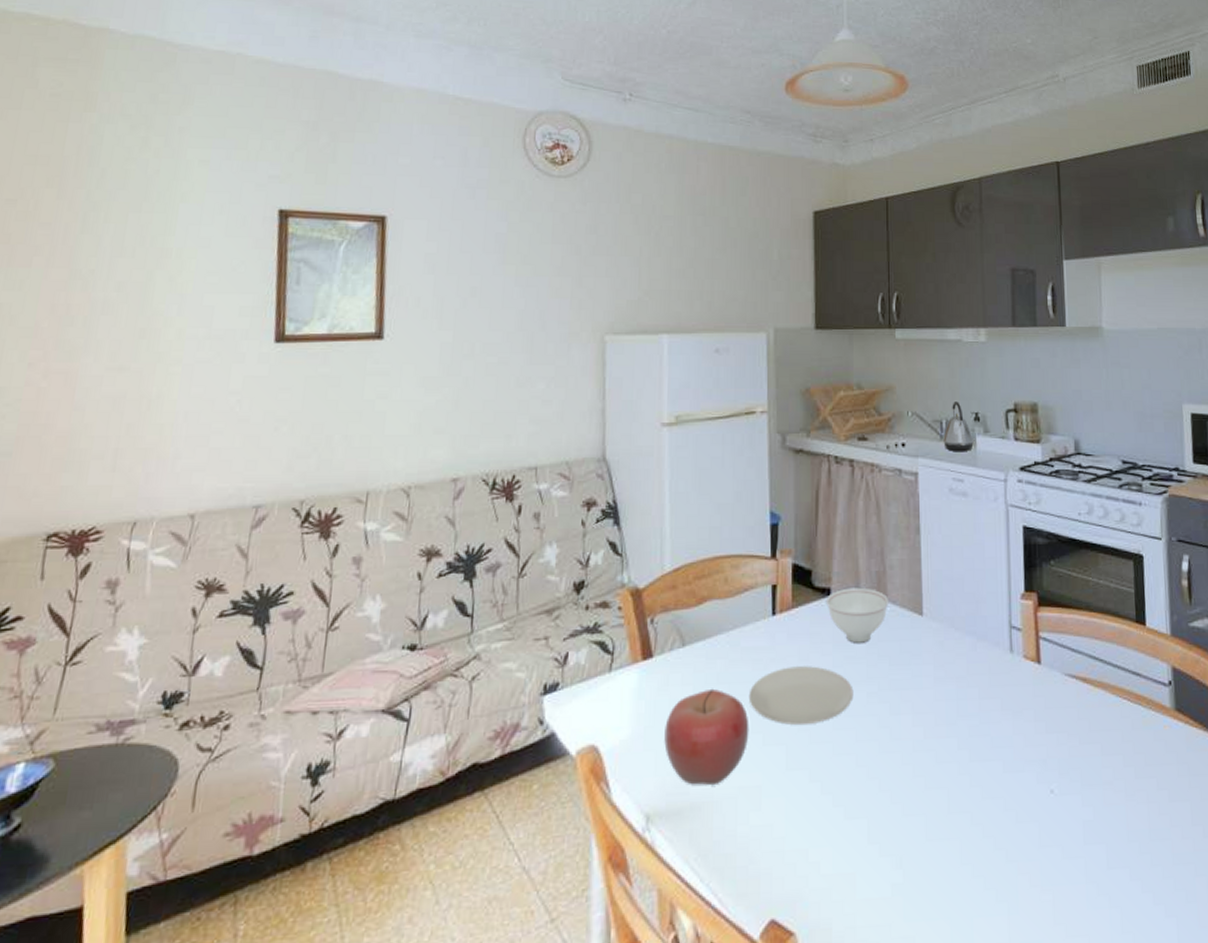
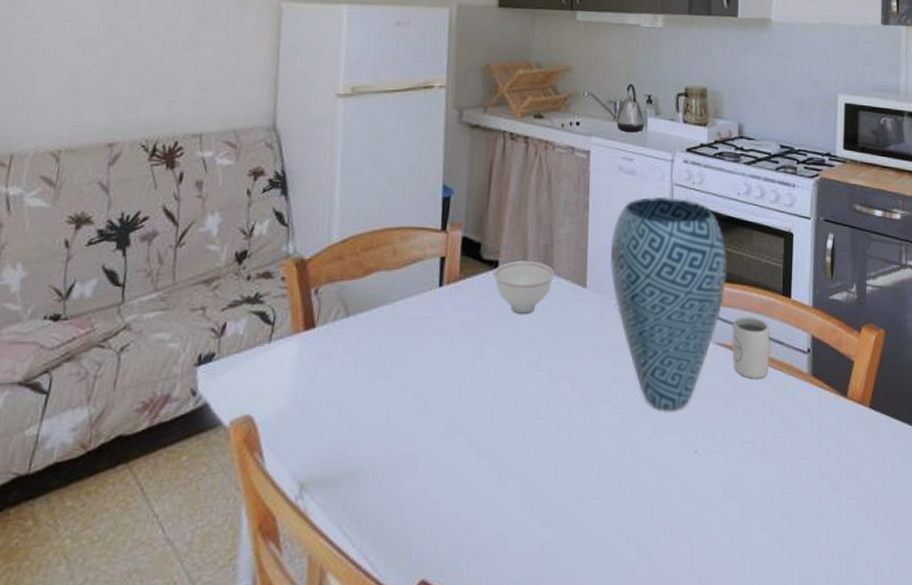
fruit: present [664,688,749,785] -> none [322,358,410,453]
plate: present [748,666,854,726] -> none [411,336,515,394]
vase: none [945,518,1073,748] -> present [609,196,727,412]
mug: none [1082,645,1127,713] -> present [732,315,770,379]

